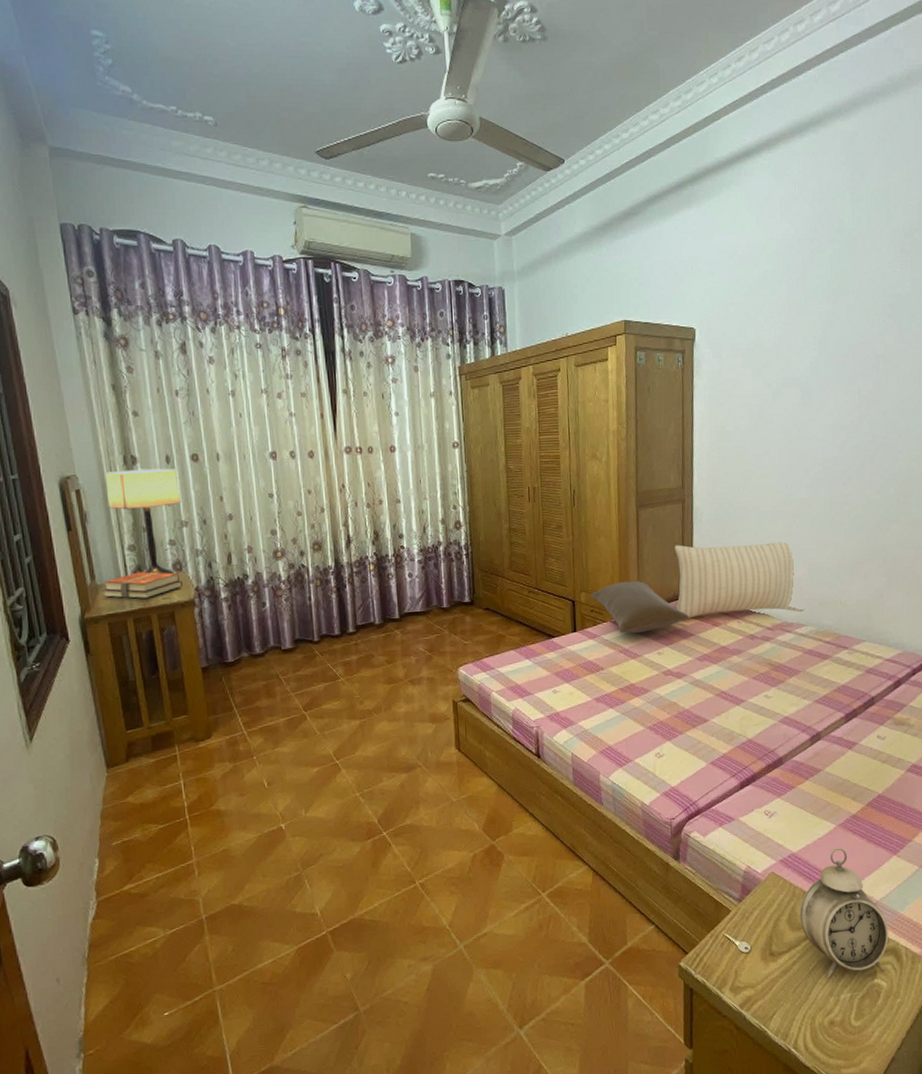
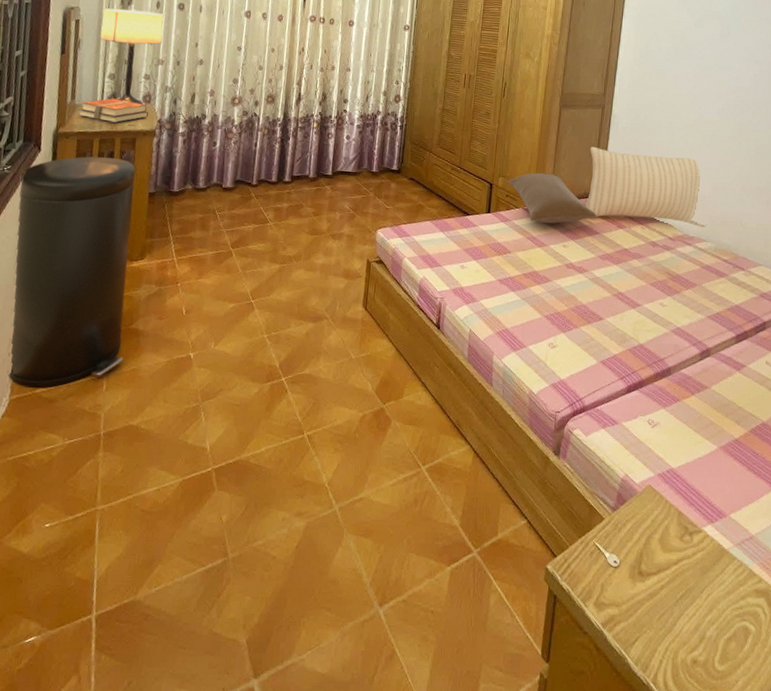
pedal bin: none [53,636,211,887] -> present [7,156,136,388]
alarm clock: present [799,847,889,979] -> none [672,470,762,615]

